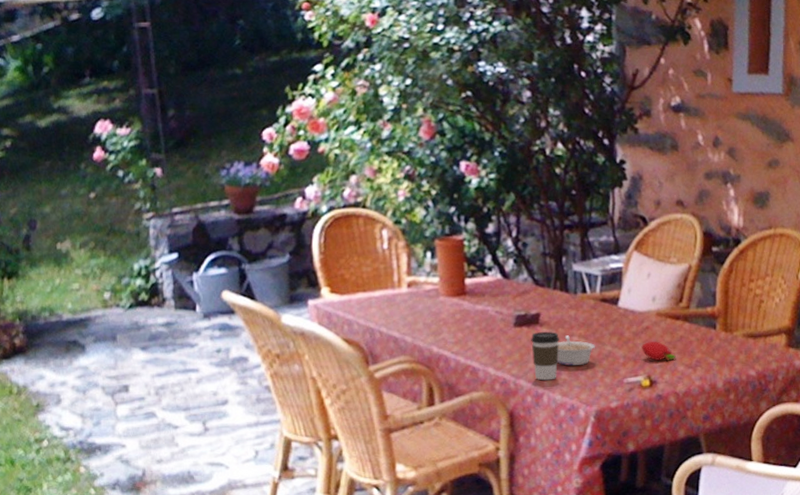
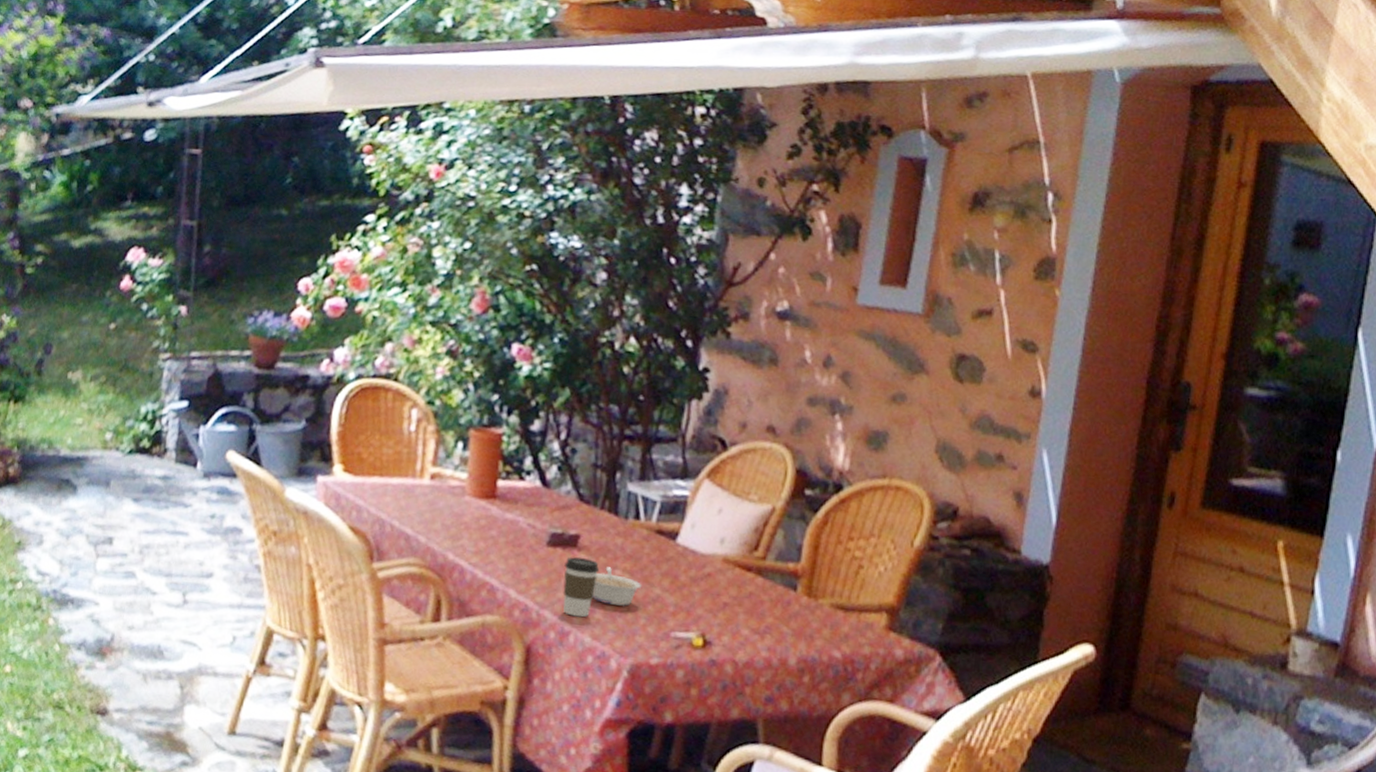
fruit: present [641,340,676,361] -> none [698,591,741,621]

